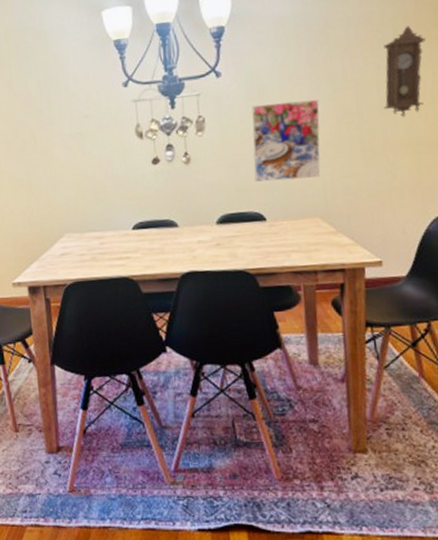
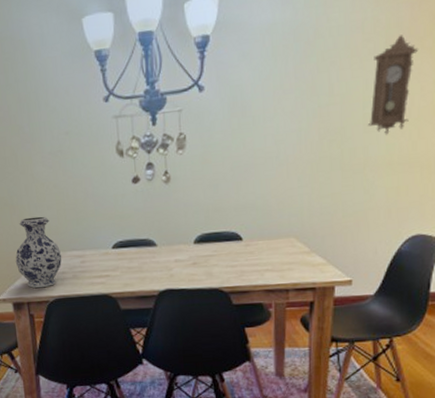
vase: none [31,197,81,271] -> present [15,216,62,288]
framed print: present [252,99,321,182] -> none [233,115,303,202]

